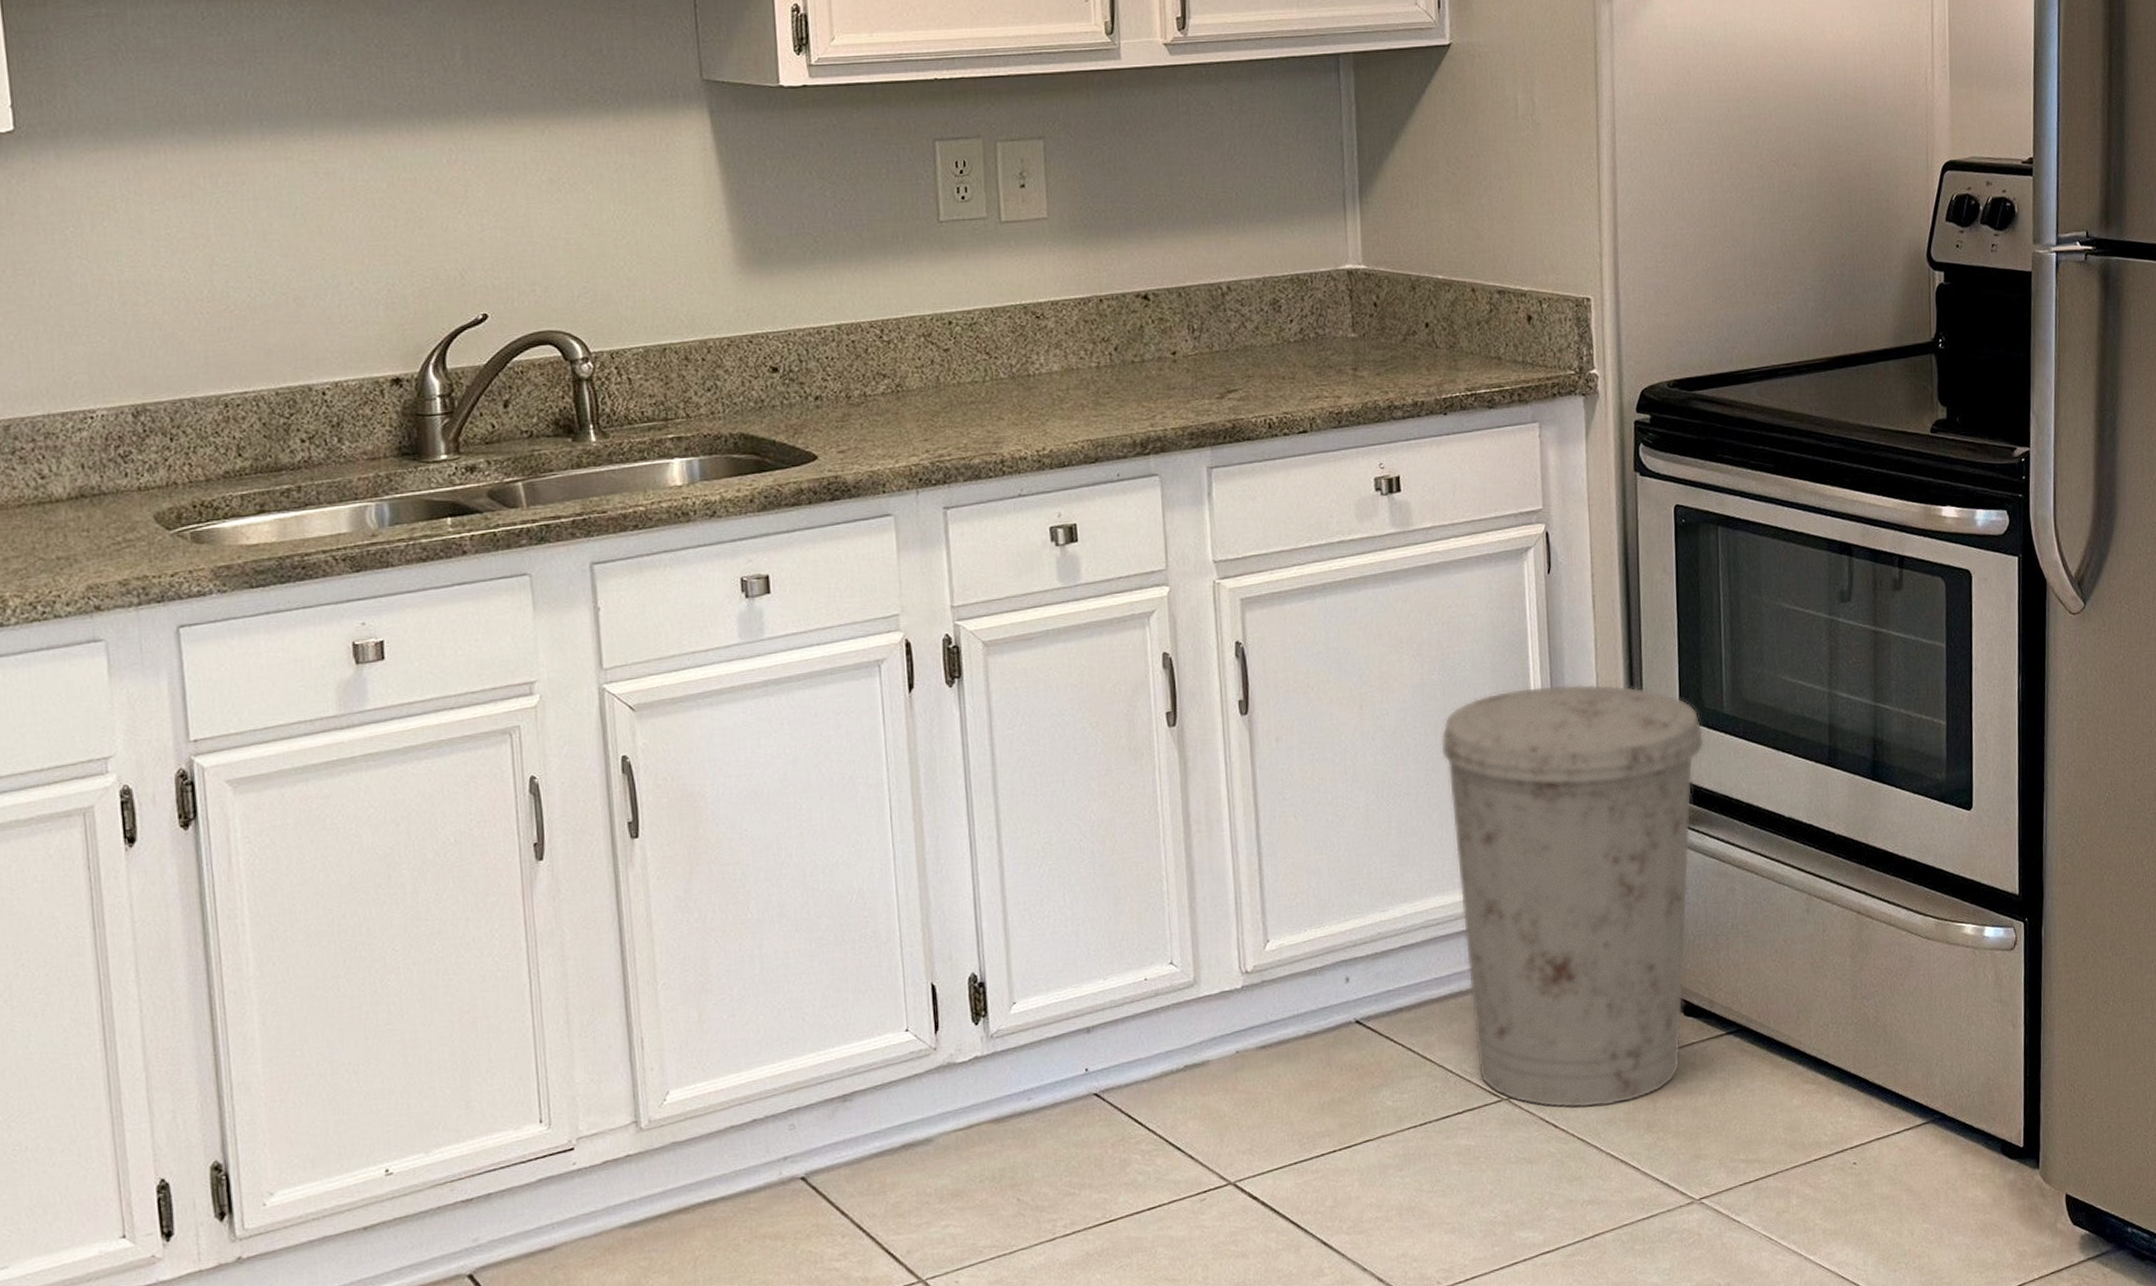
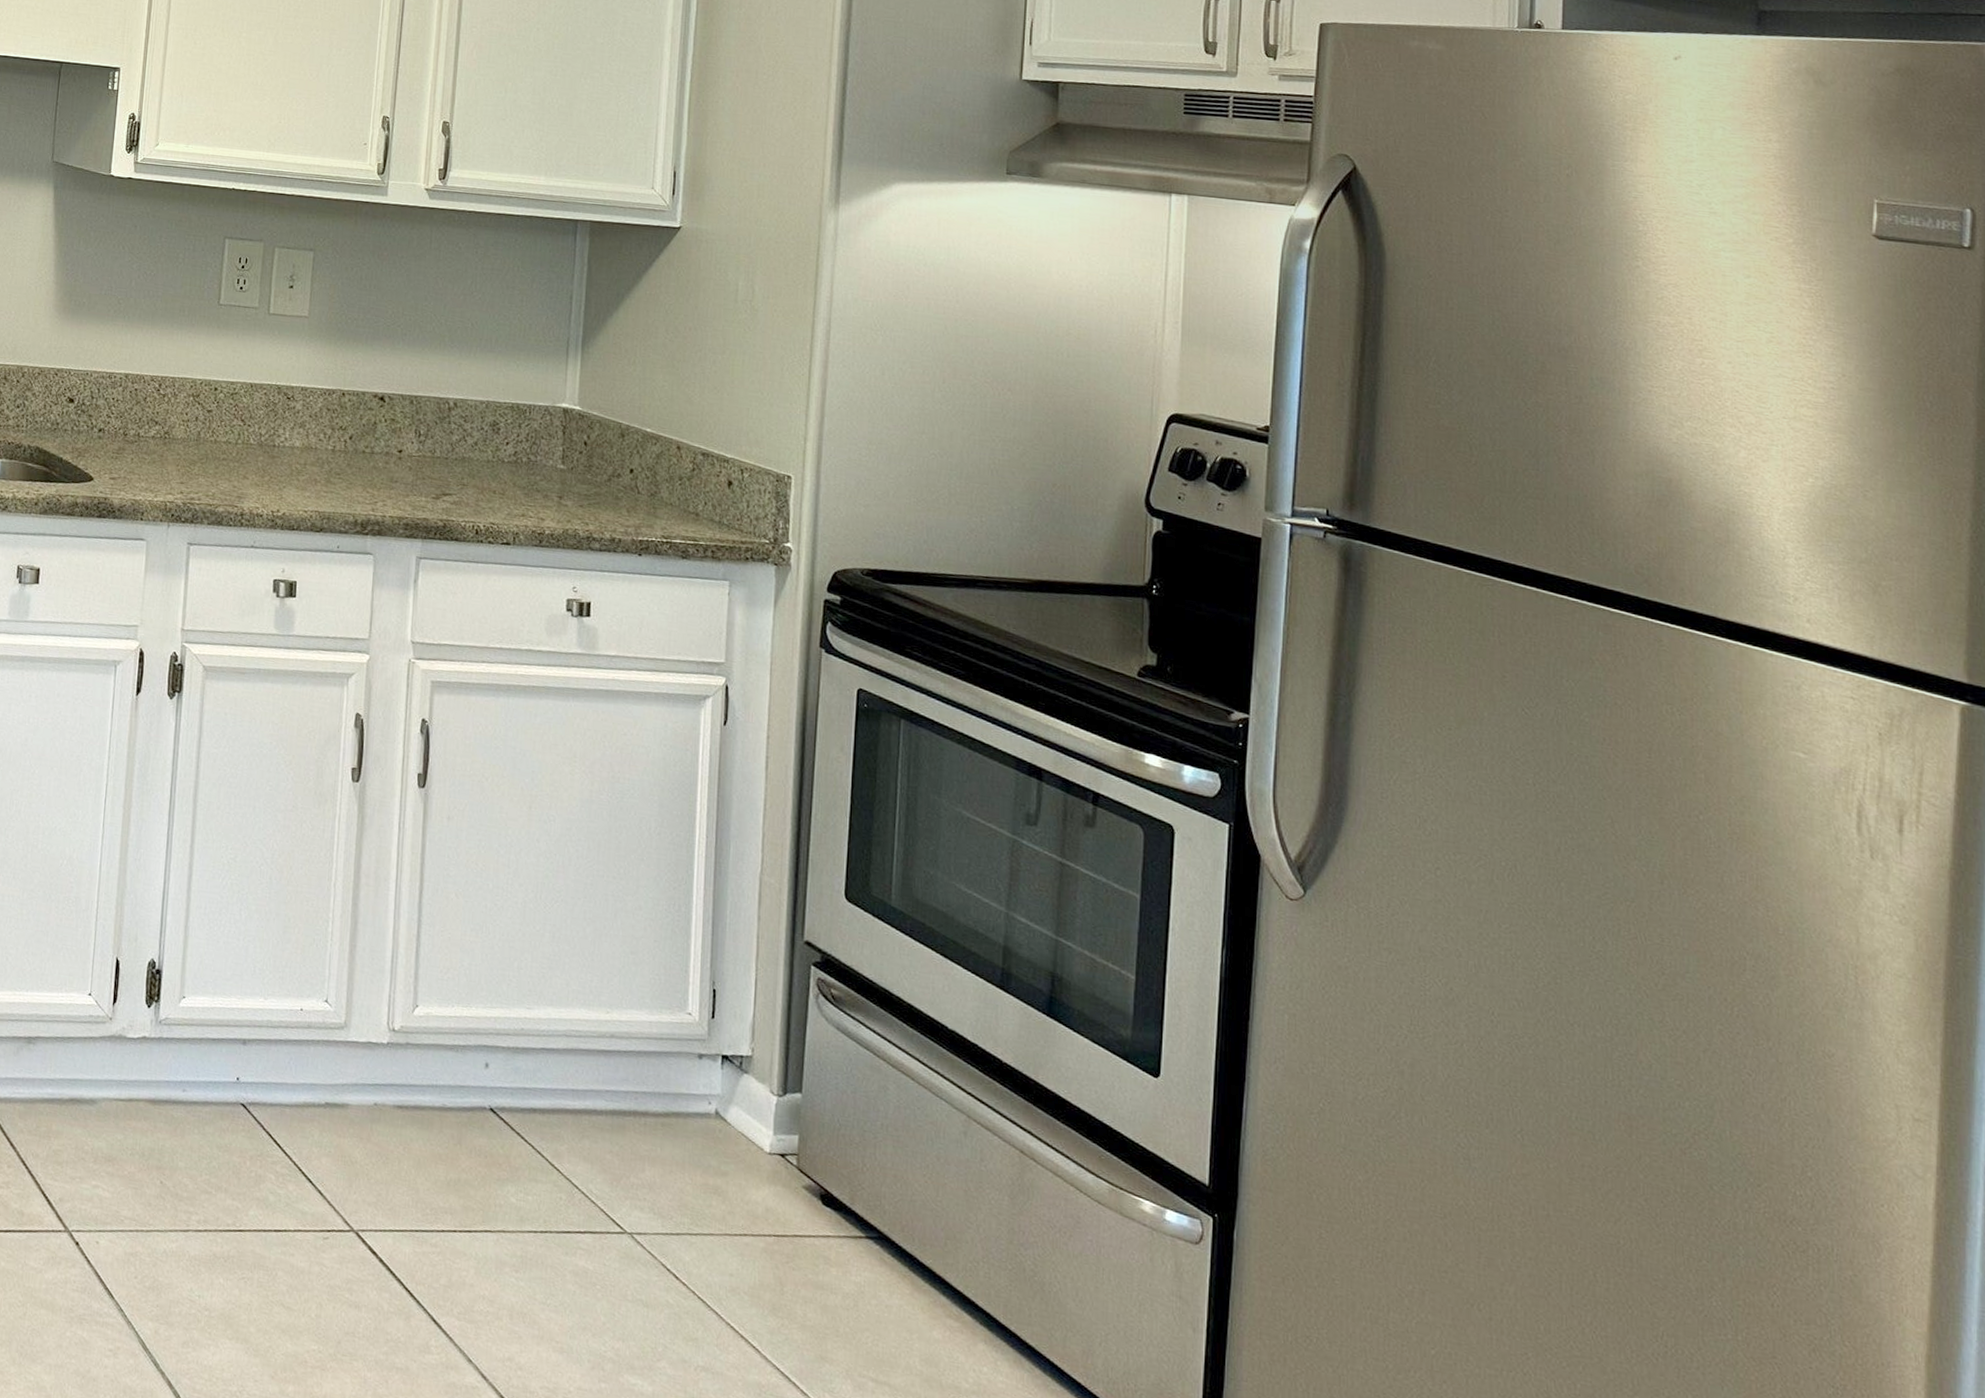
trash can: present [1440,684,1704,1109] -> none [601,826,868,1277]

